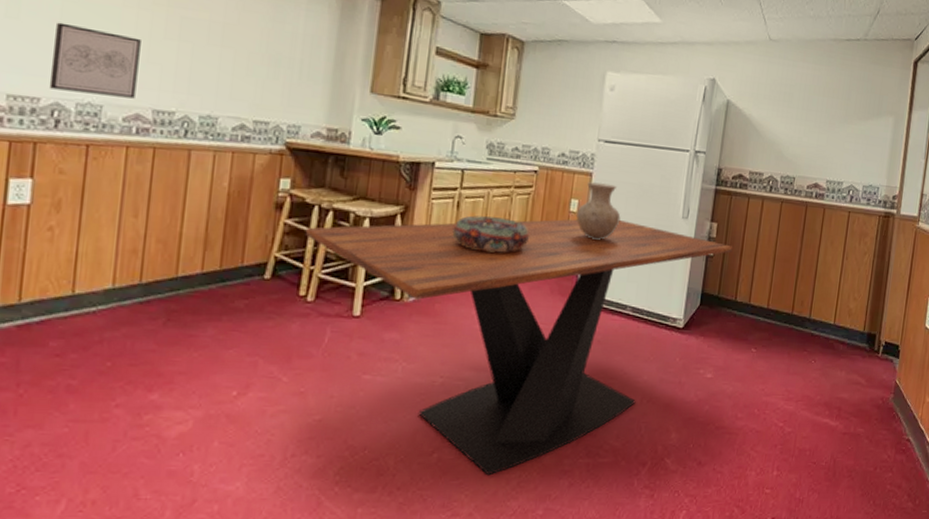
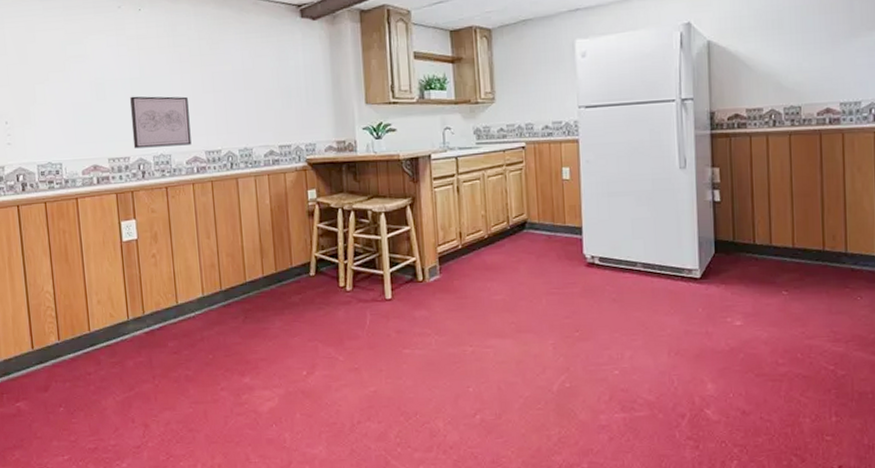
dining table: present [305,219,733,476] -> none [334,180,742,433]
decorative bowl: present [452,215,529,253] -> none [457,195,528,229]
vase: present [575,181,621,240] -> none [569,146,615,203]

